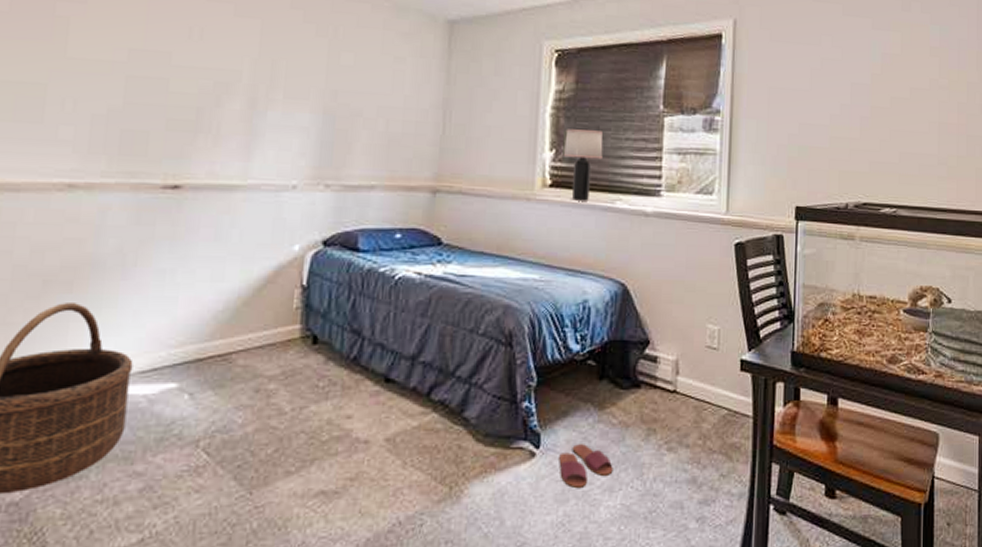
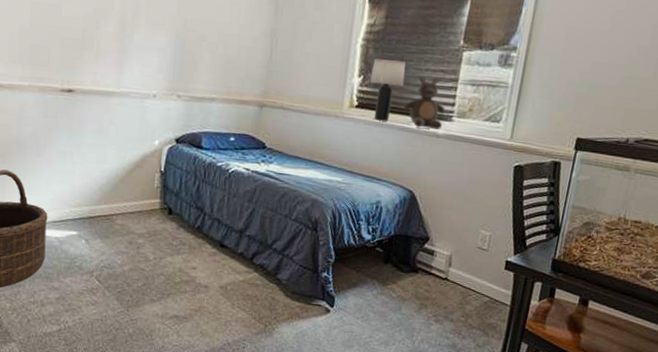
slippers: present [559,444,613,488] -> none [348,308,390,339]
stuffed bear: none [604,146,652,207] -> present [403,75,446,130]

